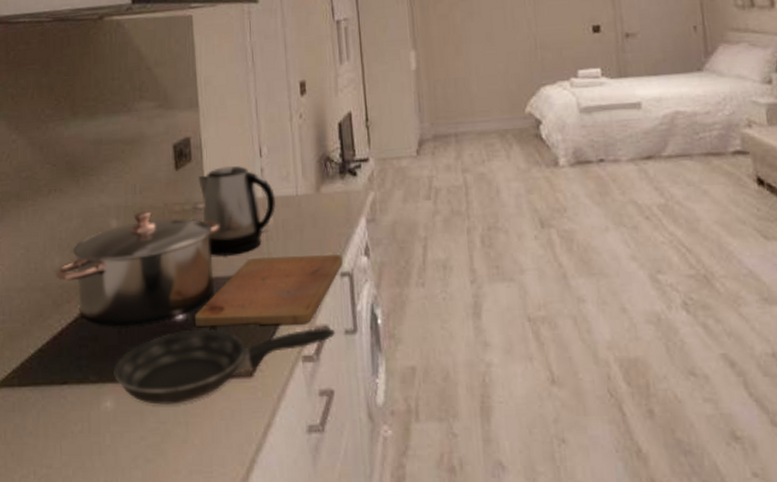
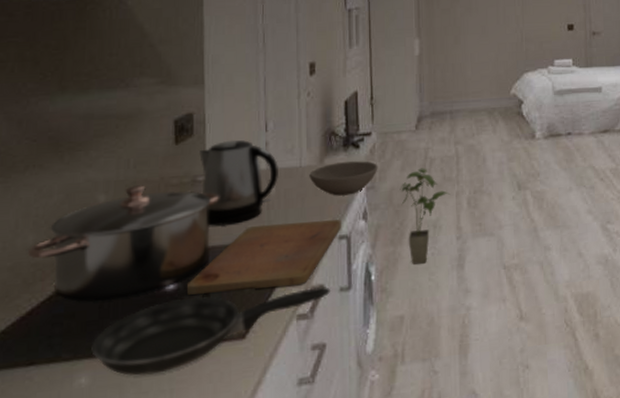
bowl: none [306,190,378,229] -> present [309,161,378,196]
house plant: none [403,199,461,309] -> present [400,168,451,264]

